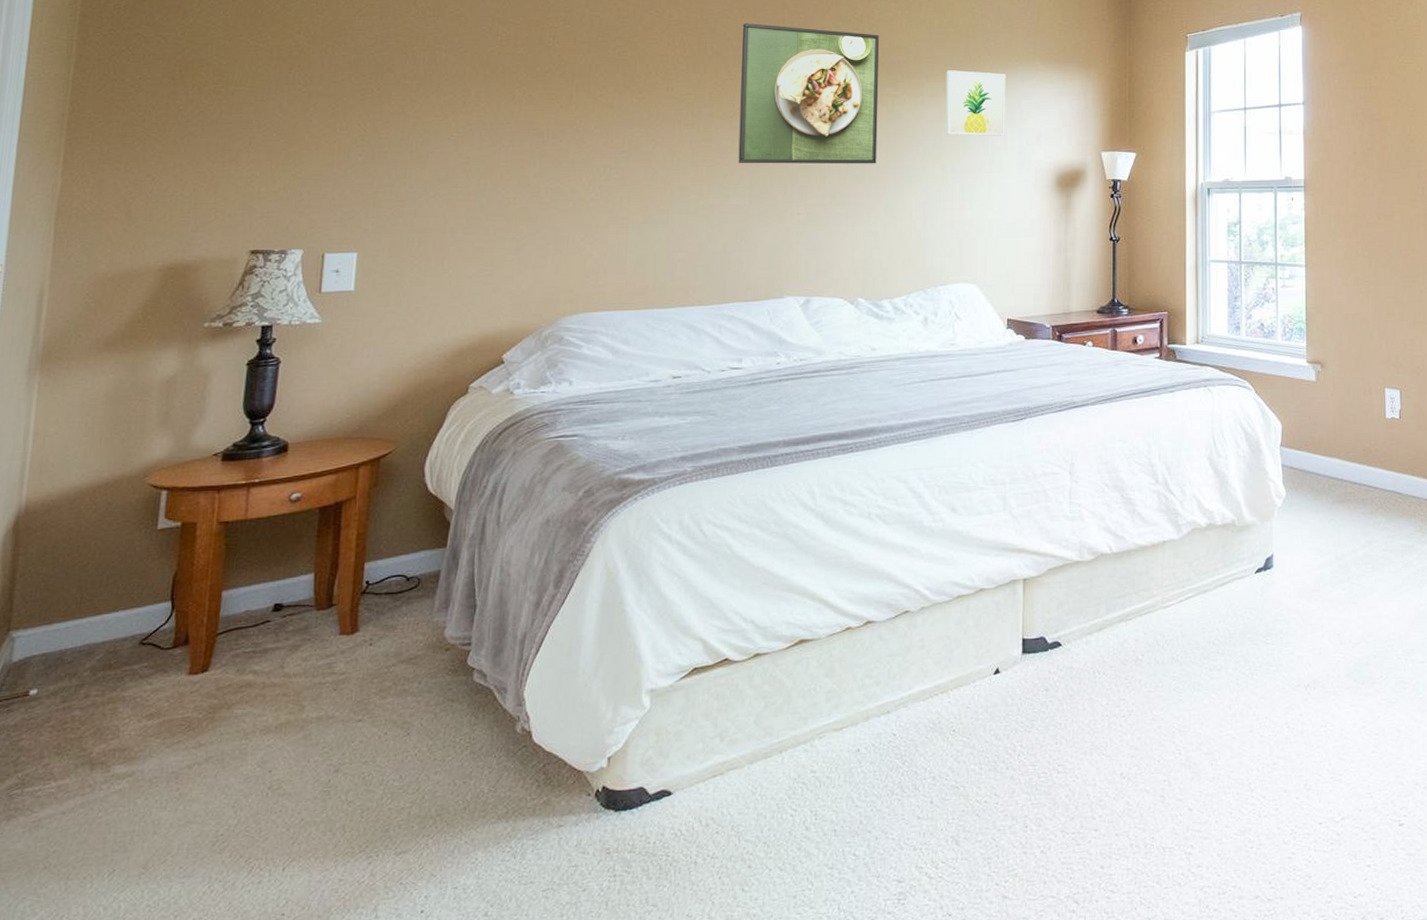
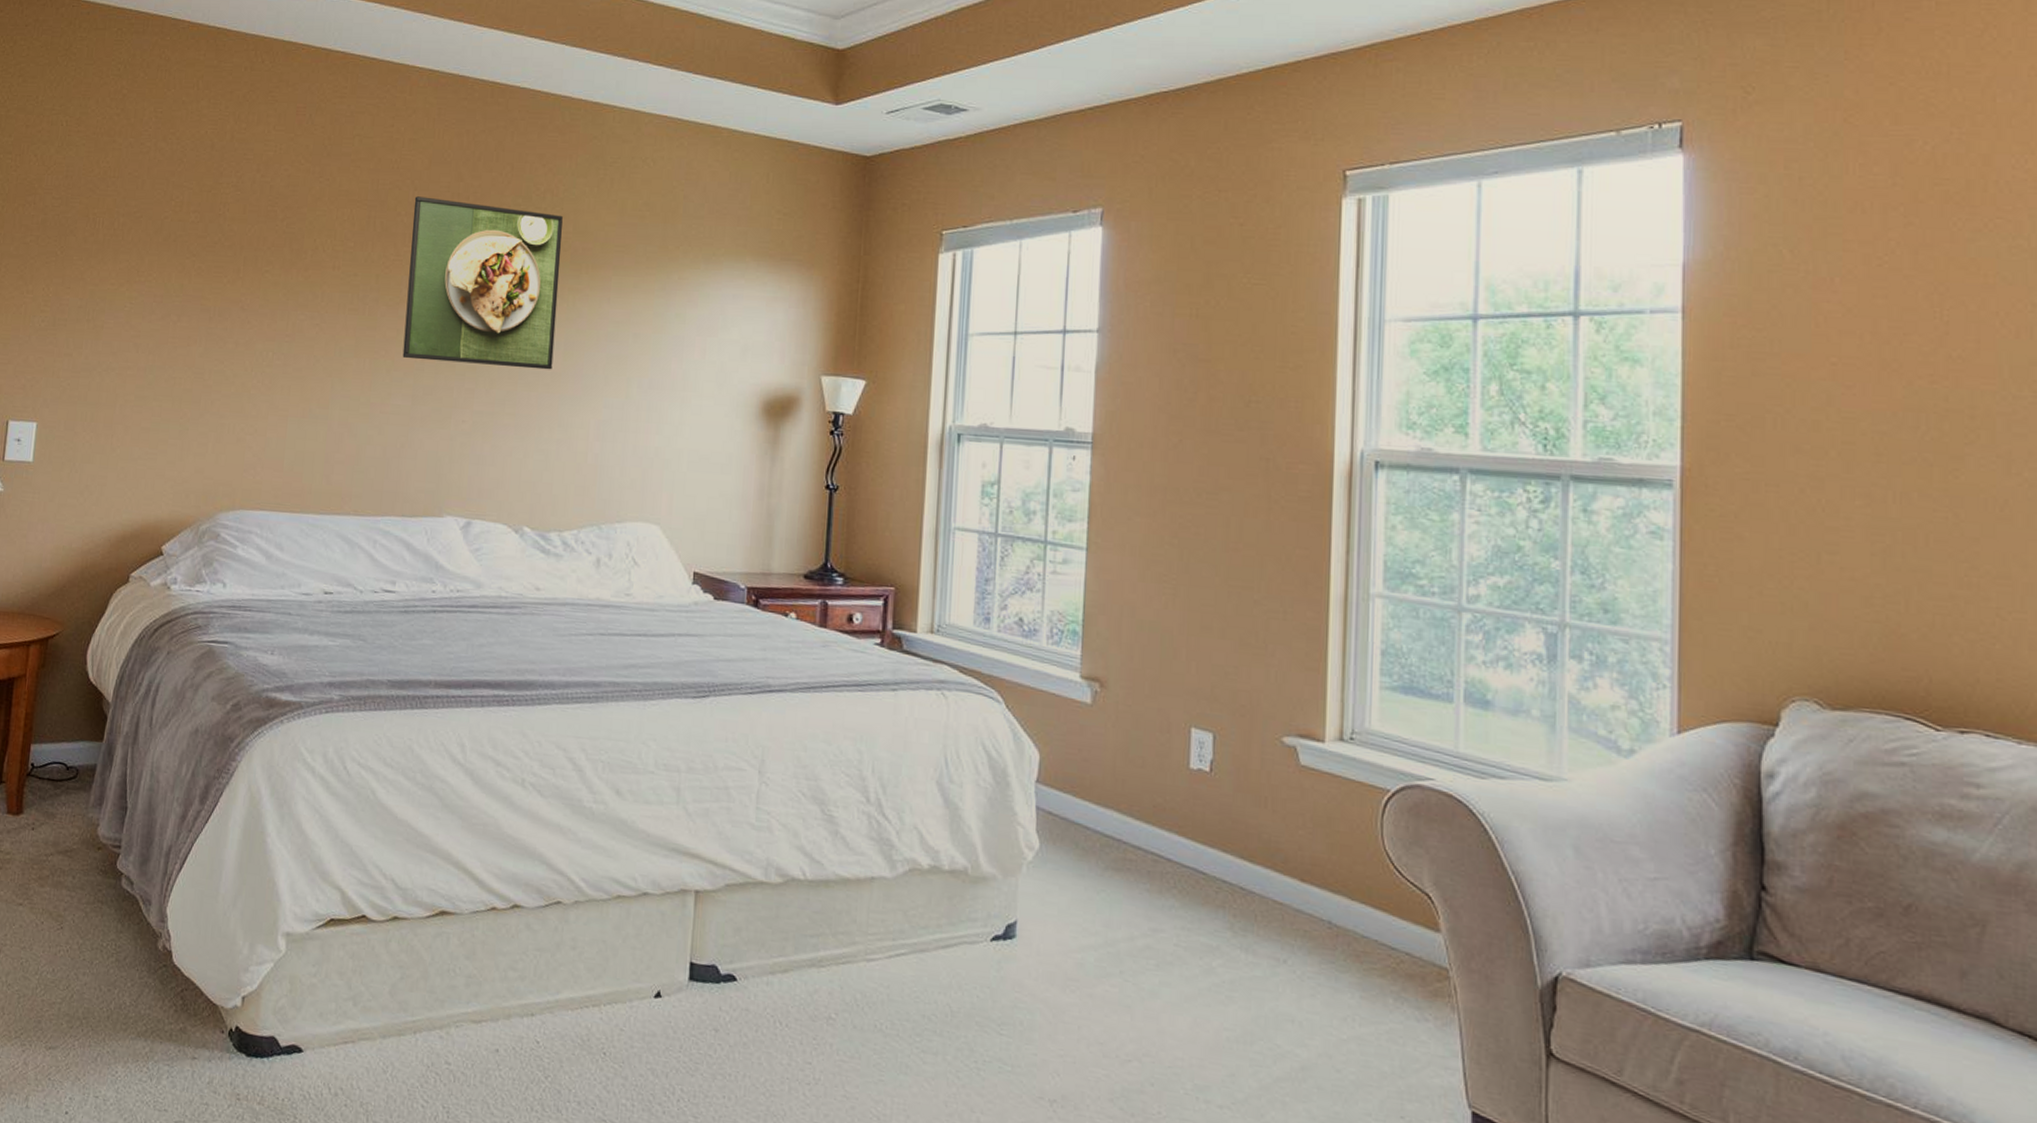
wall art: present [945,70,1006,137] -> none [633,262,709,348]

